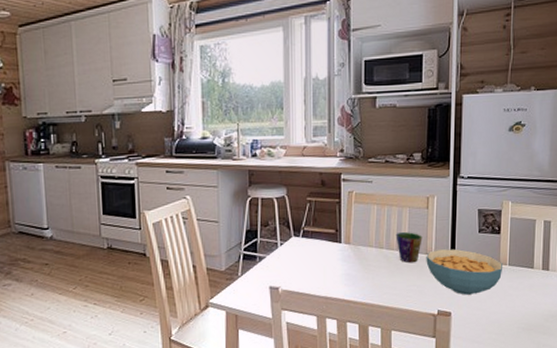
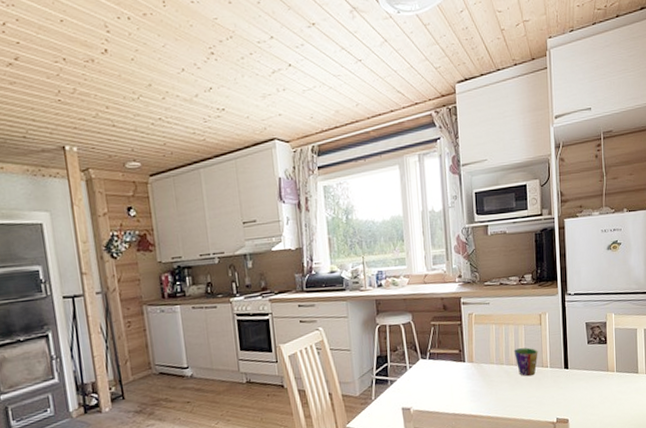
cereal bowl: present [426,248,502,295] -> none [542,360,611,403]

